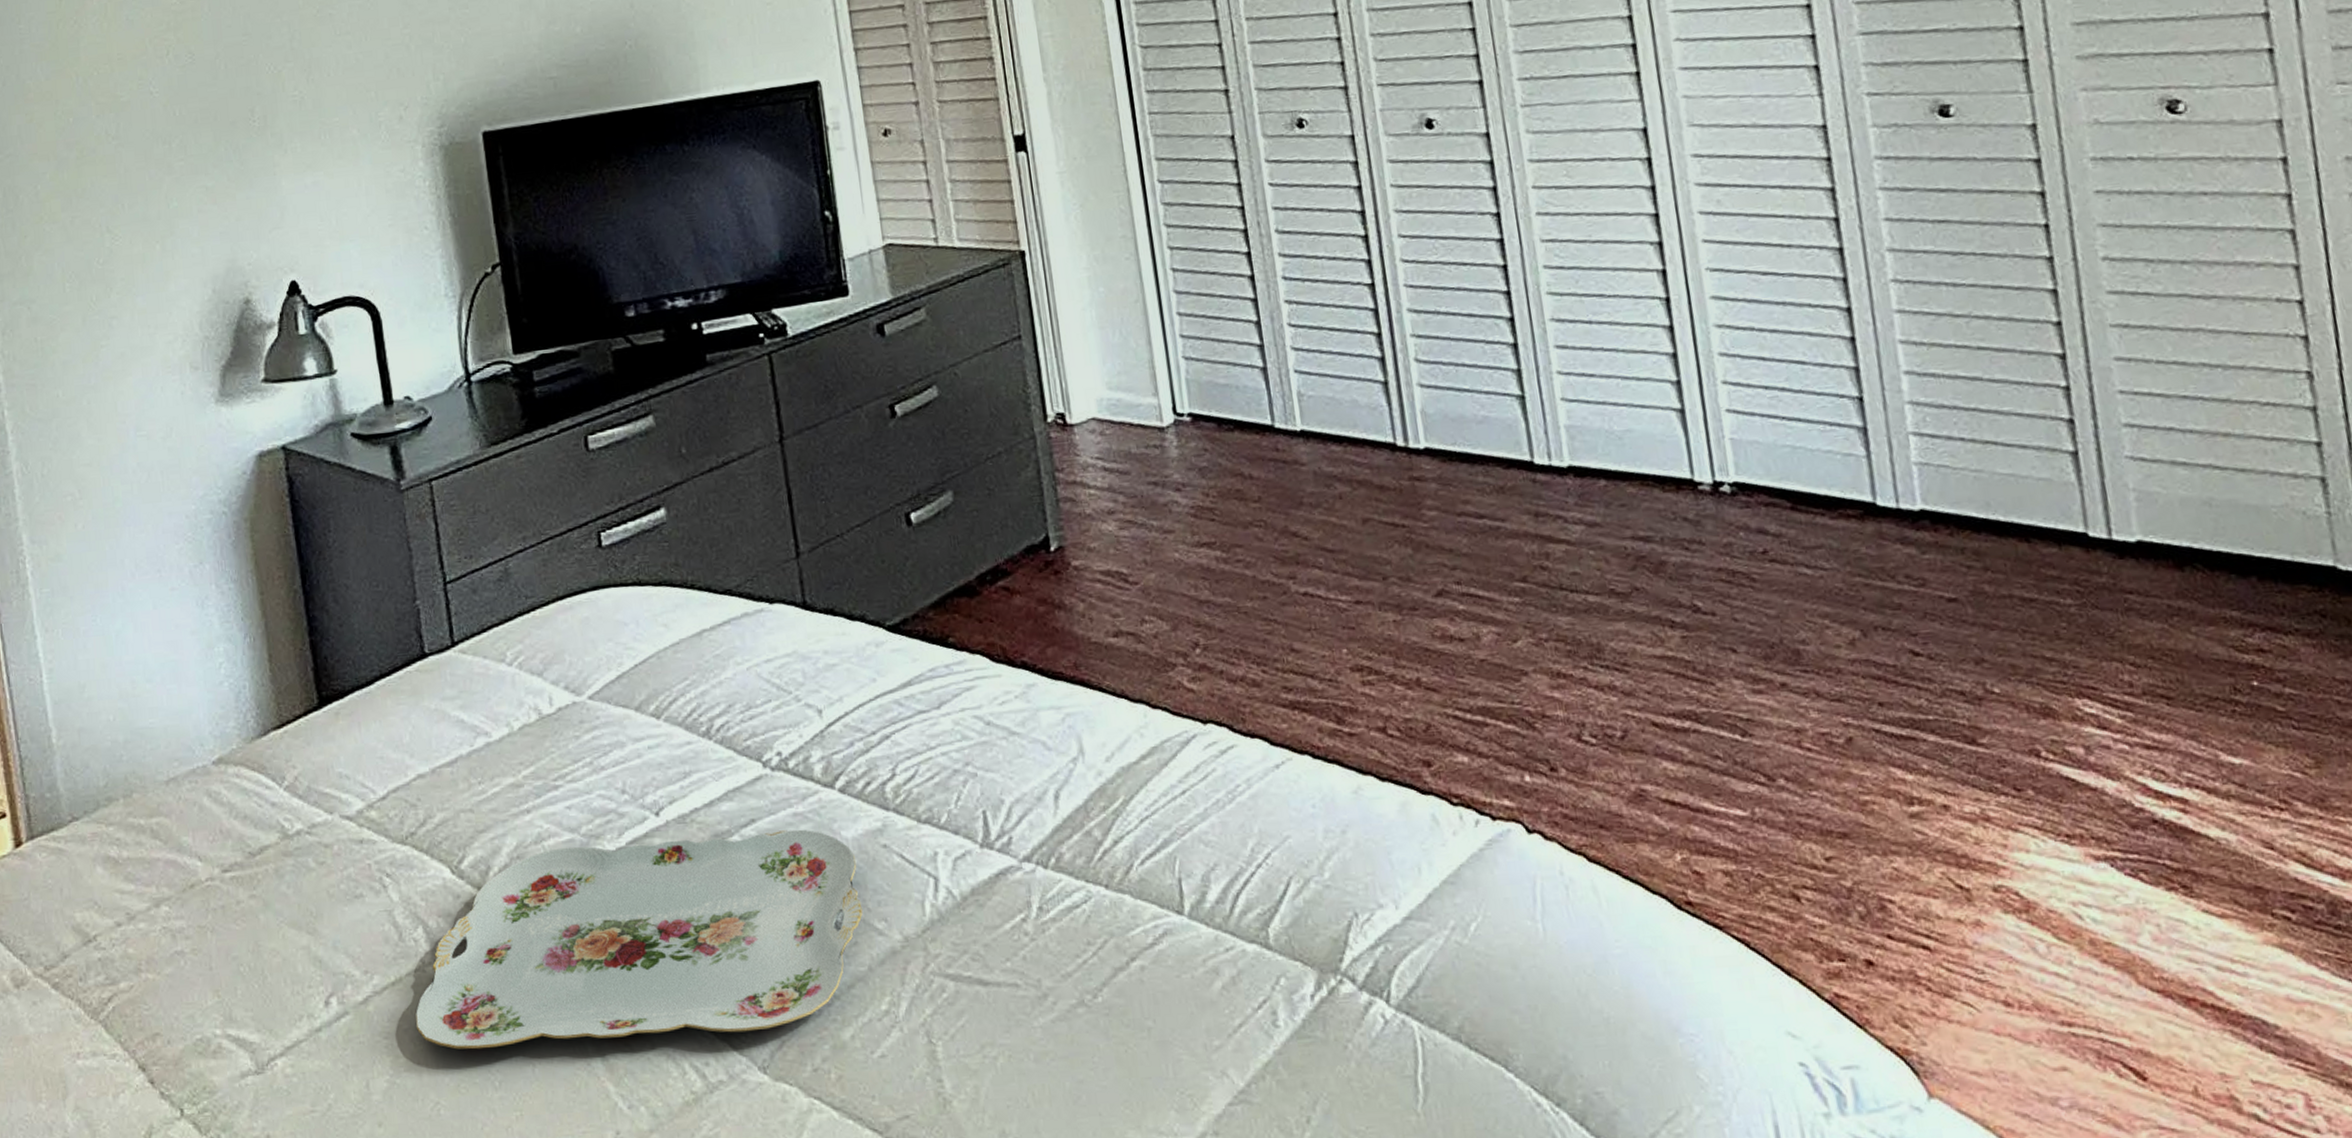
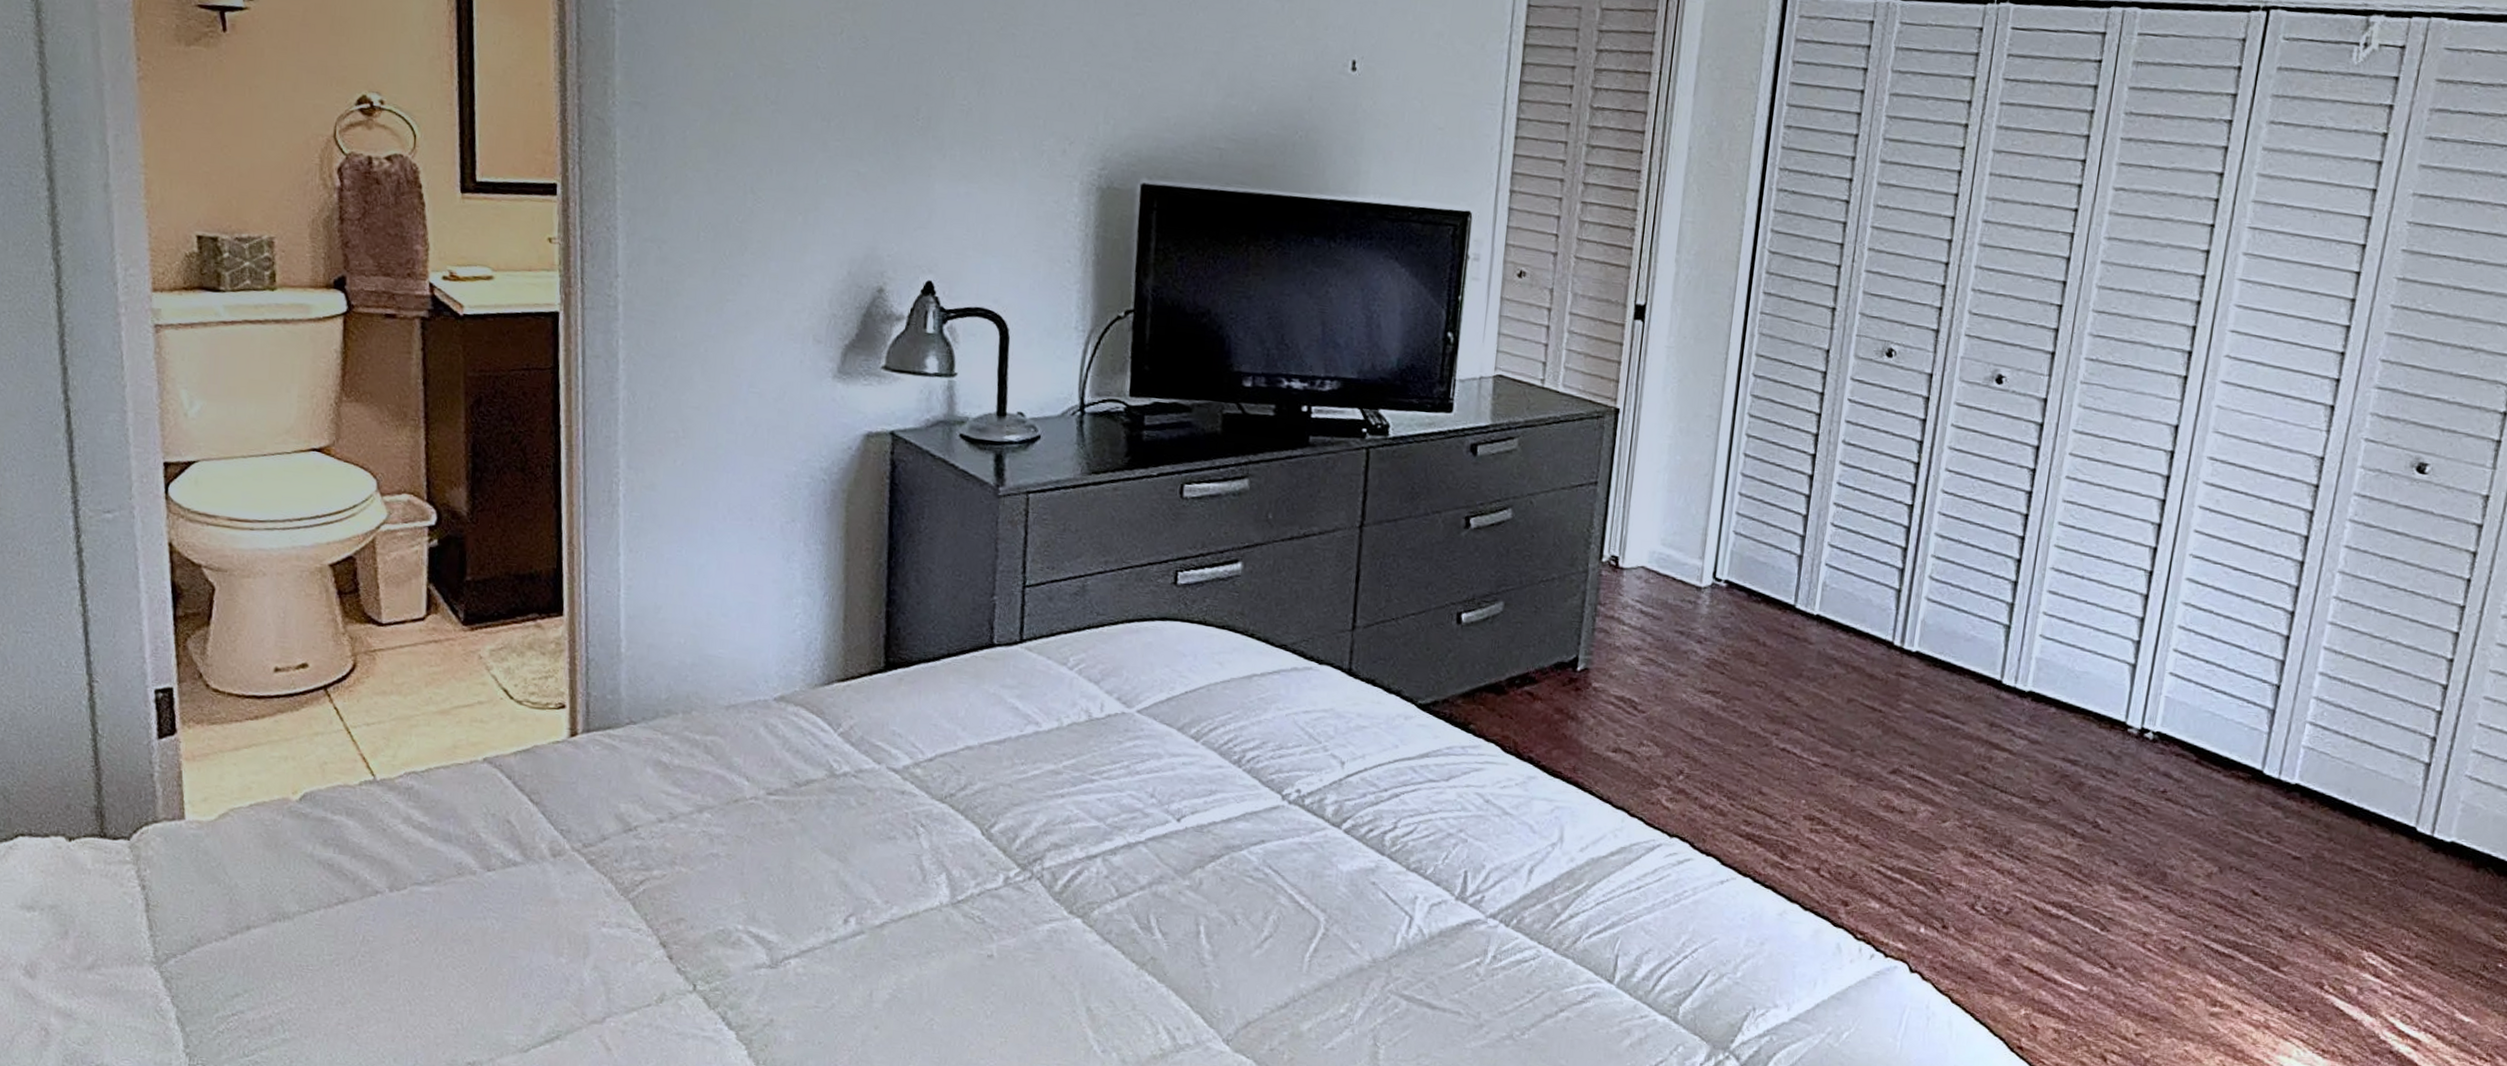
serving tray: present [416,829,863,1050] -> none [925,831,1346,1011]

